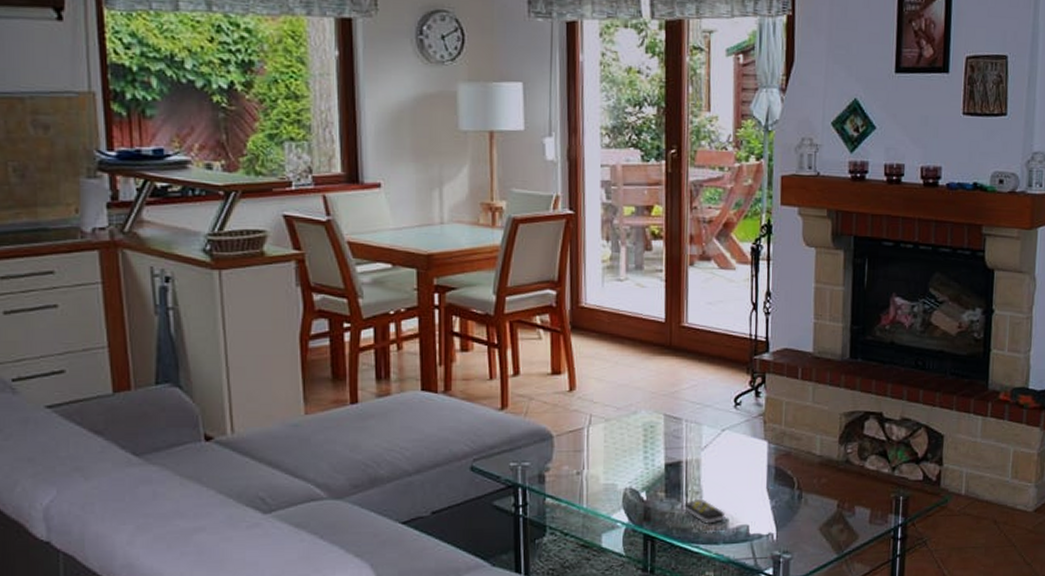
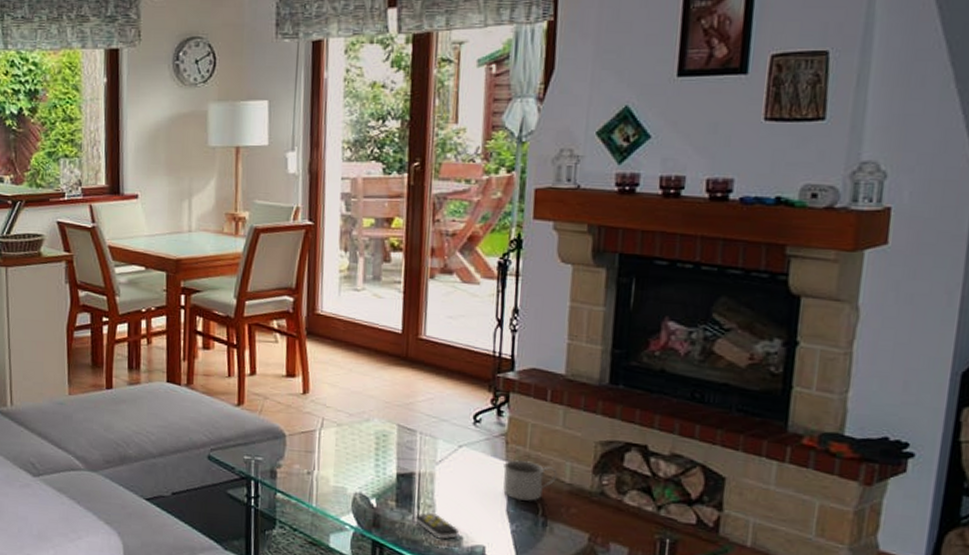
mug: none [763,438,810,478] -> present [503,460,558,501]

